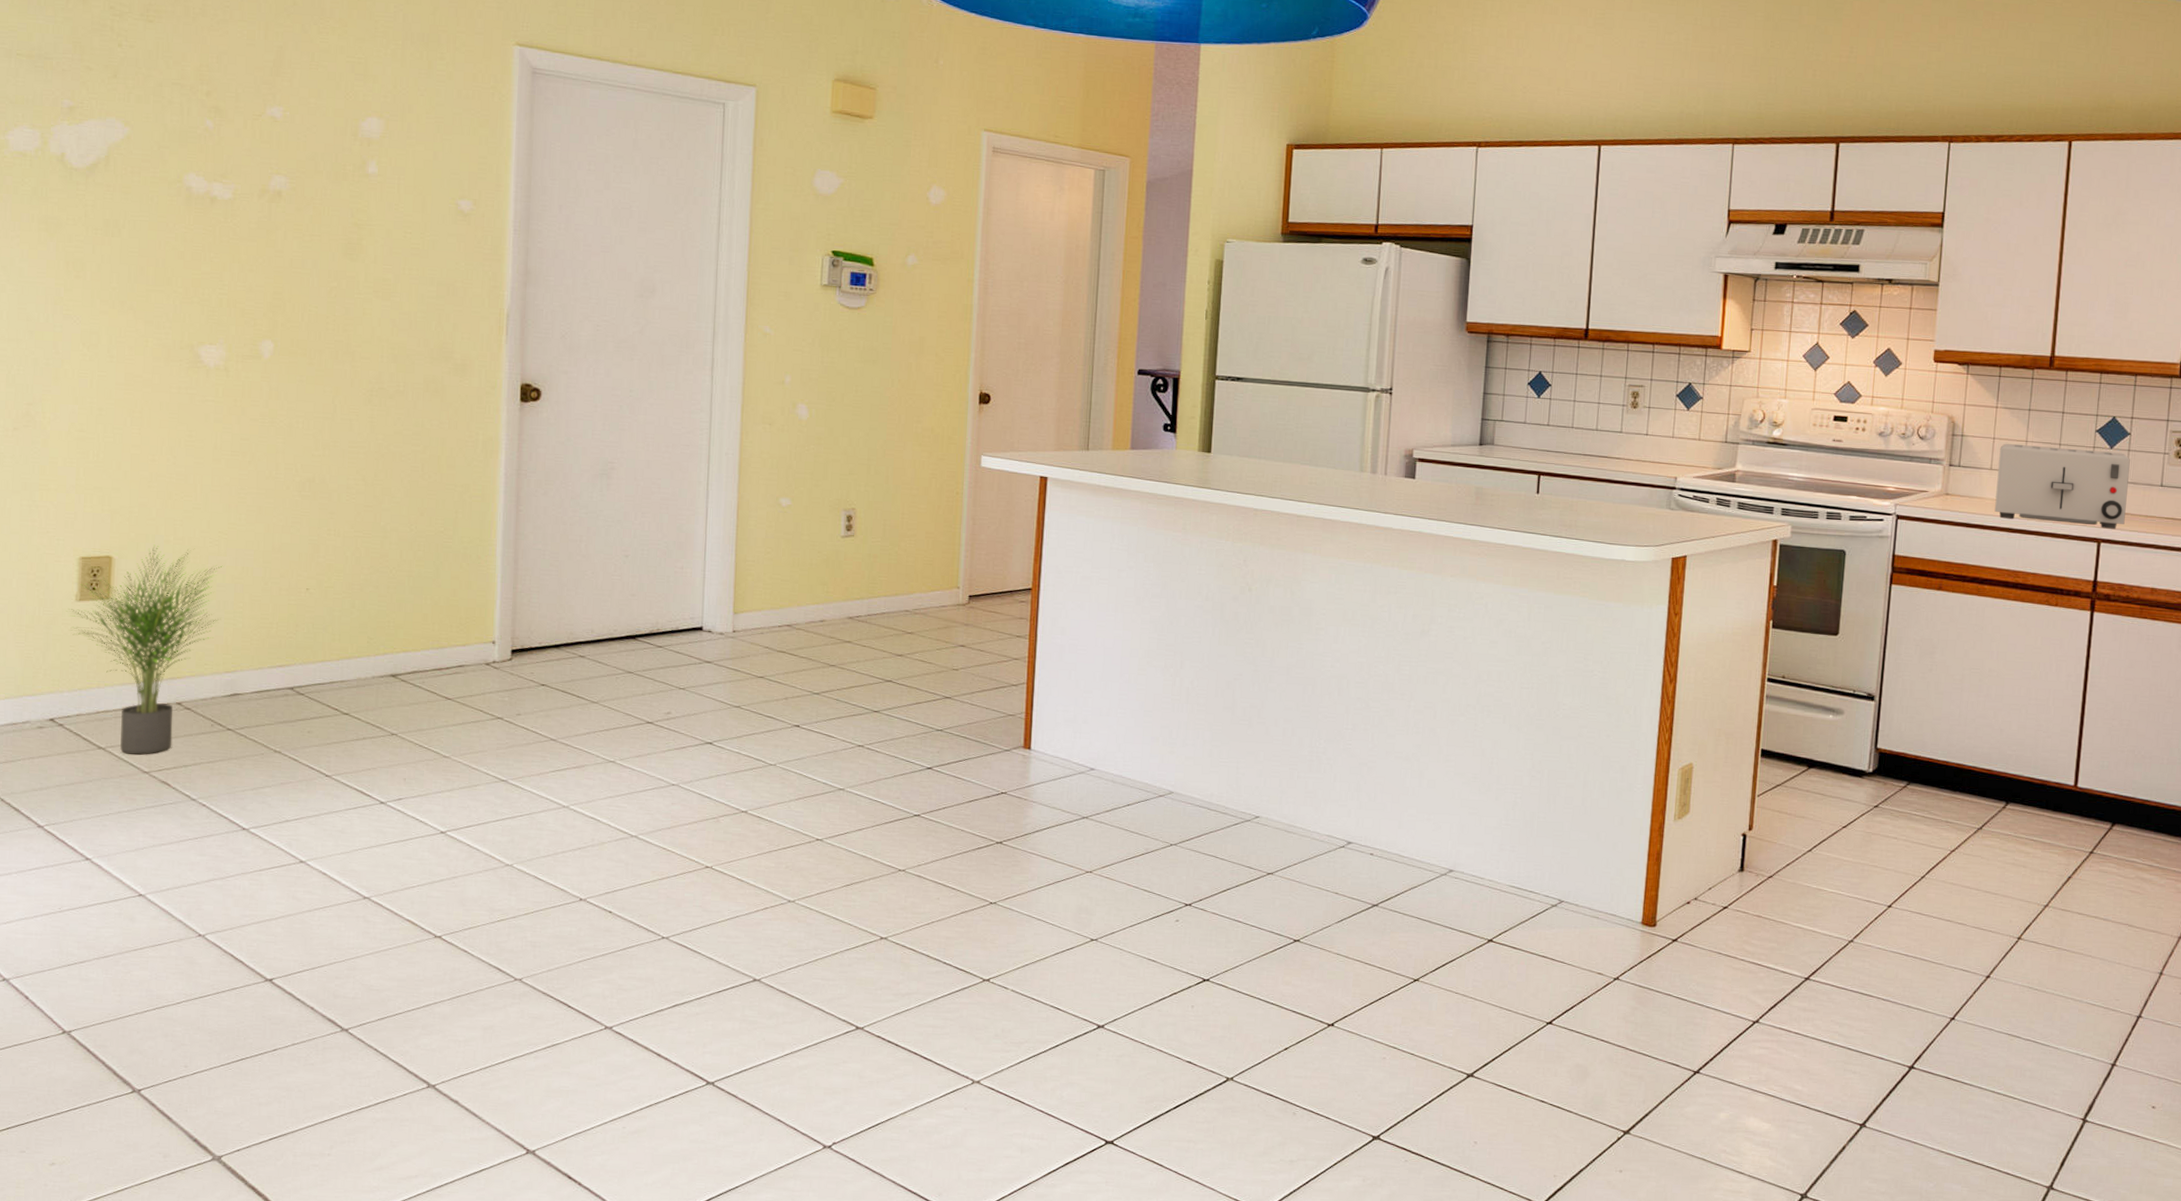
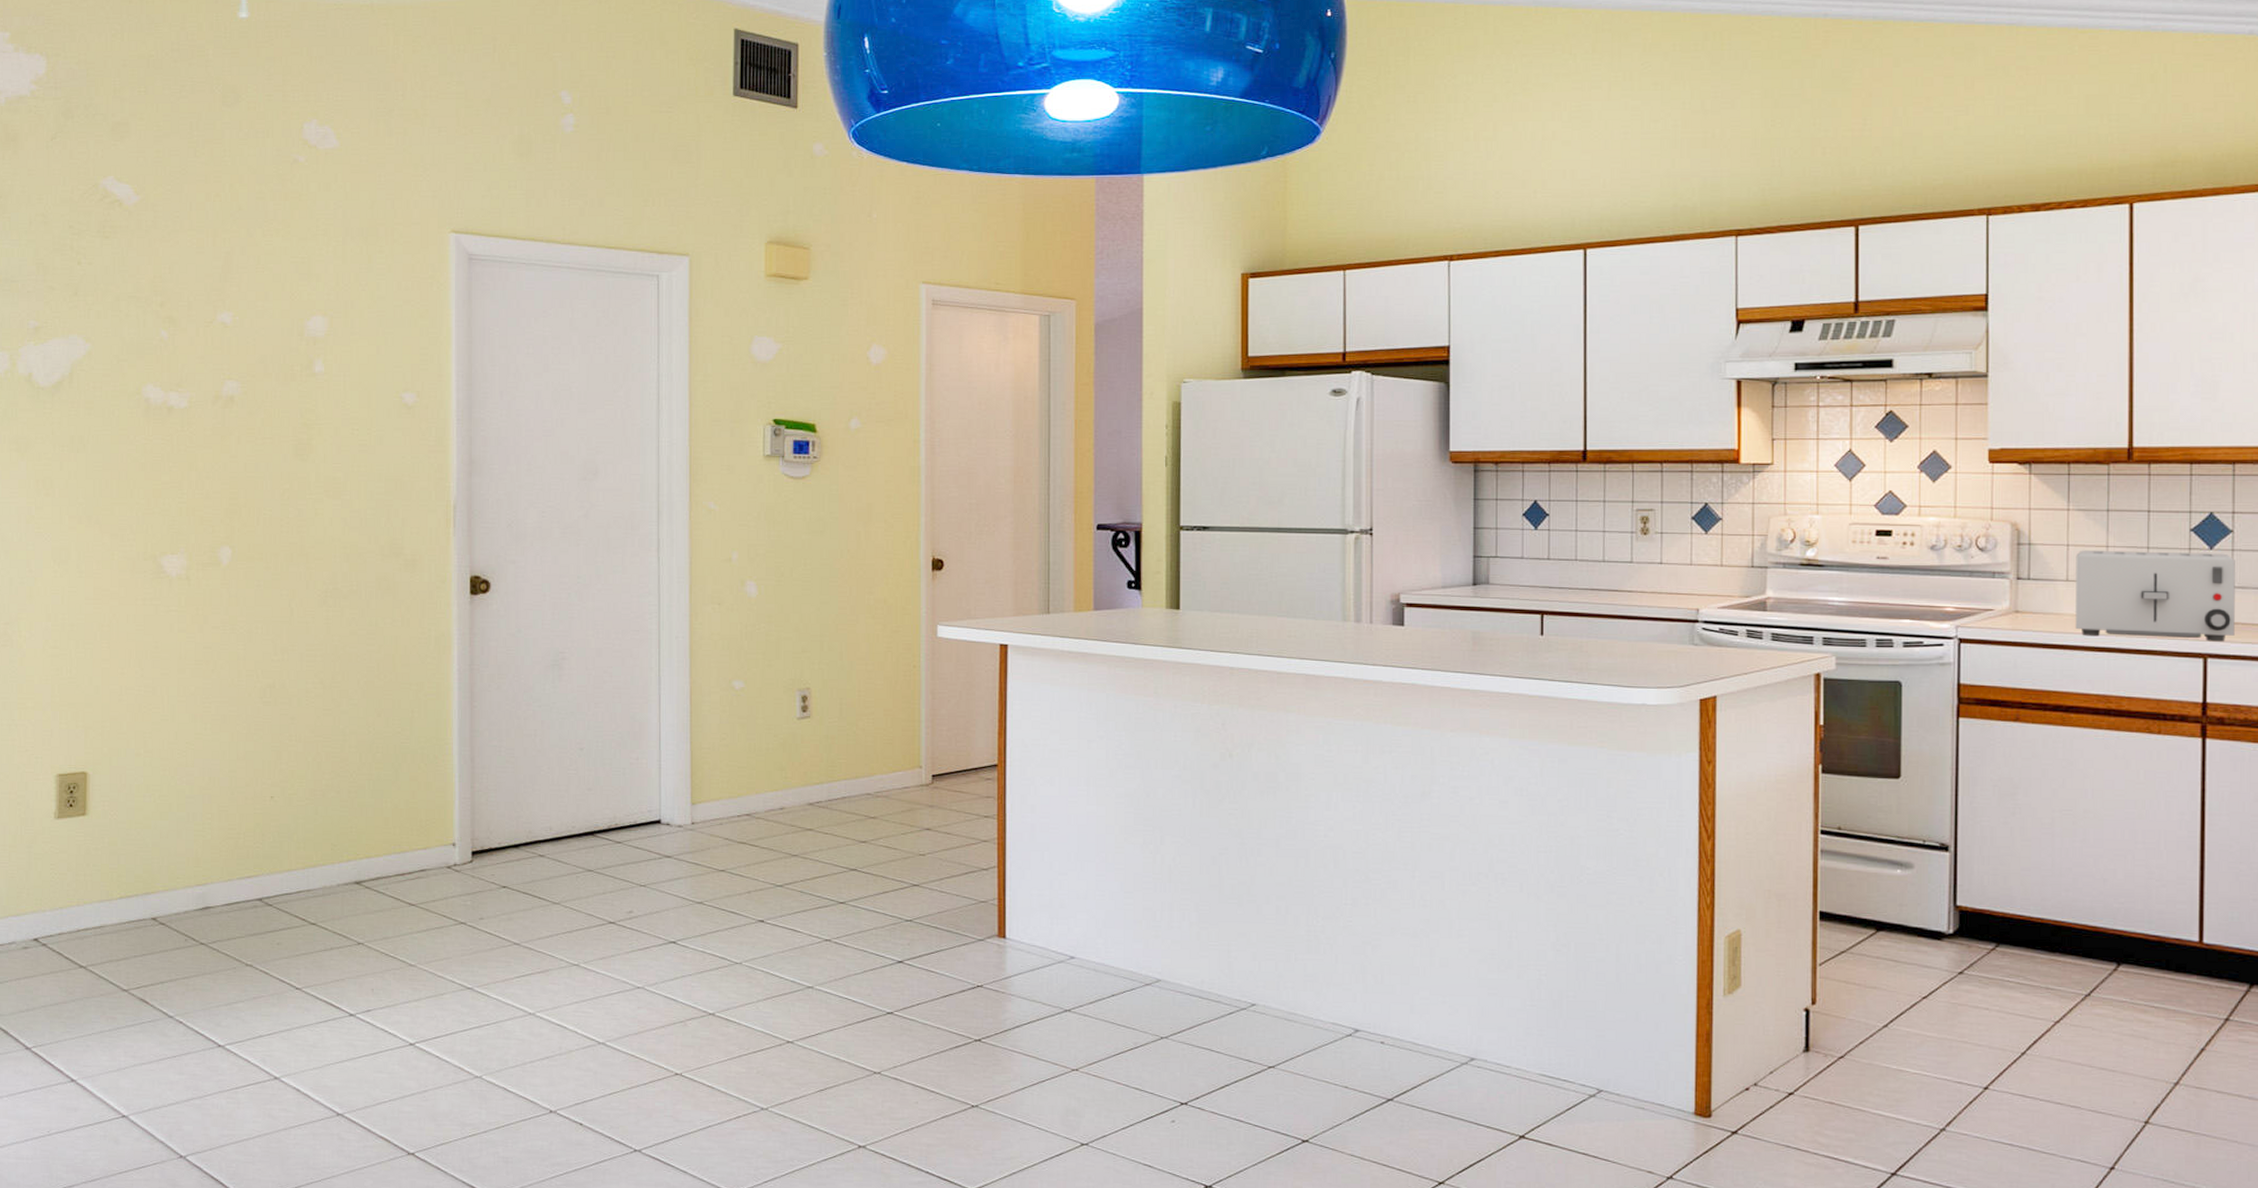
potted plant: present [66,544,223,755] -> none [46,758,191,972]

